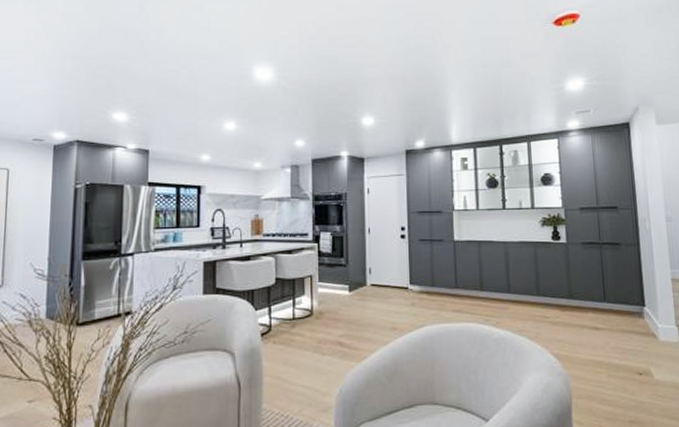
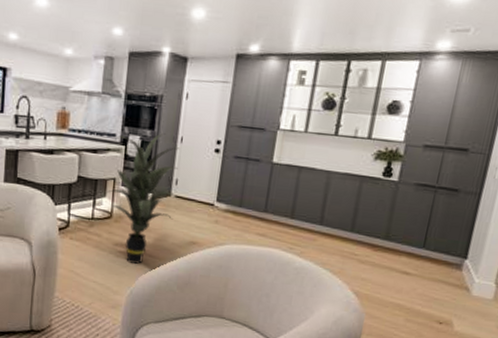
indoor plant: none [305,227,374,359] -> present [107,133,179,264]

